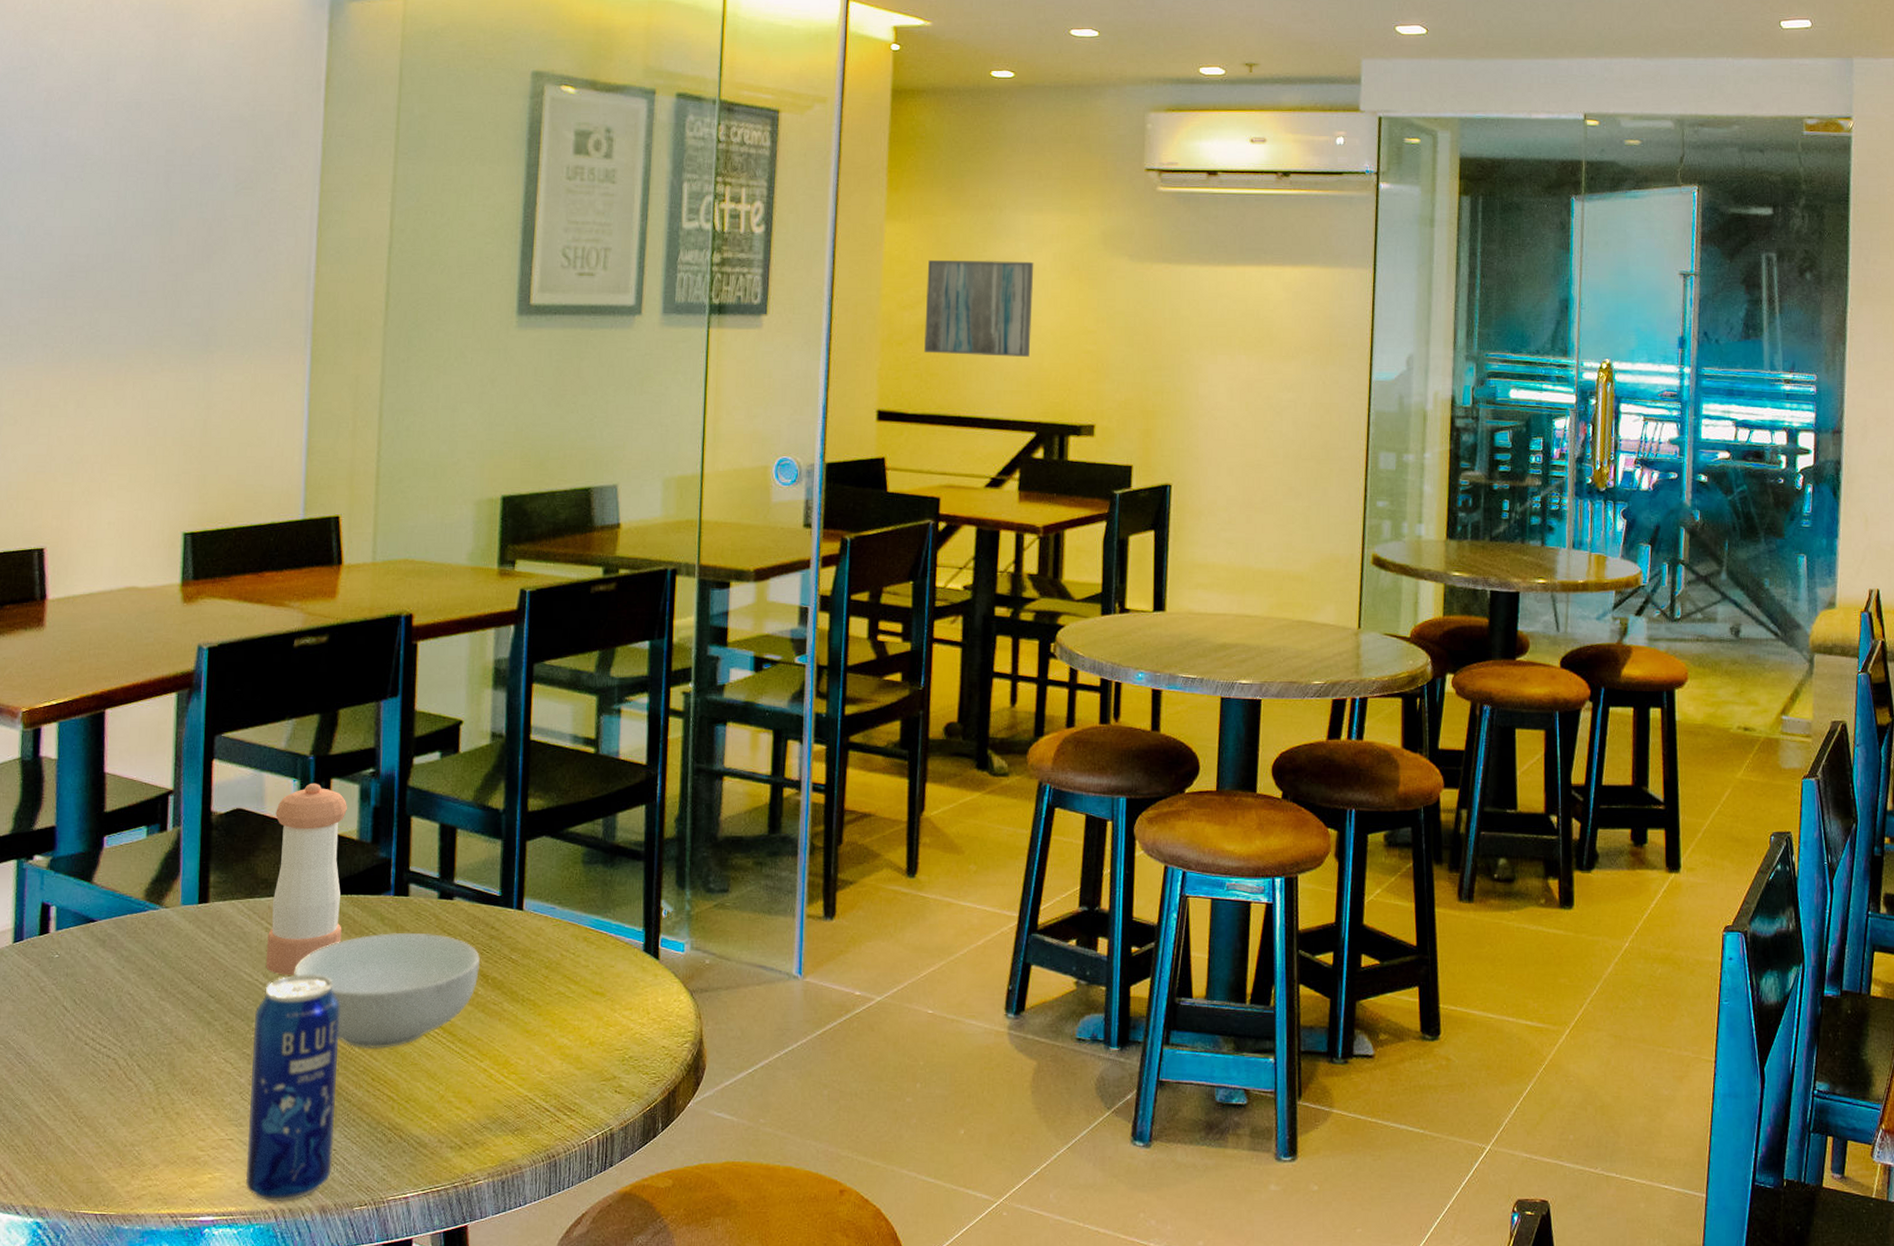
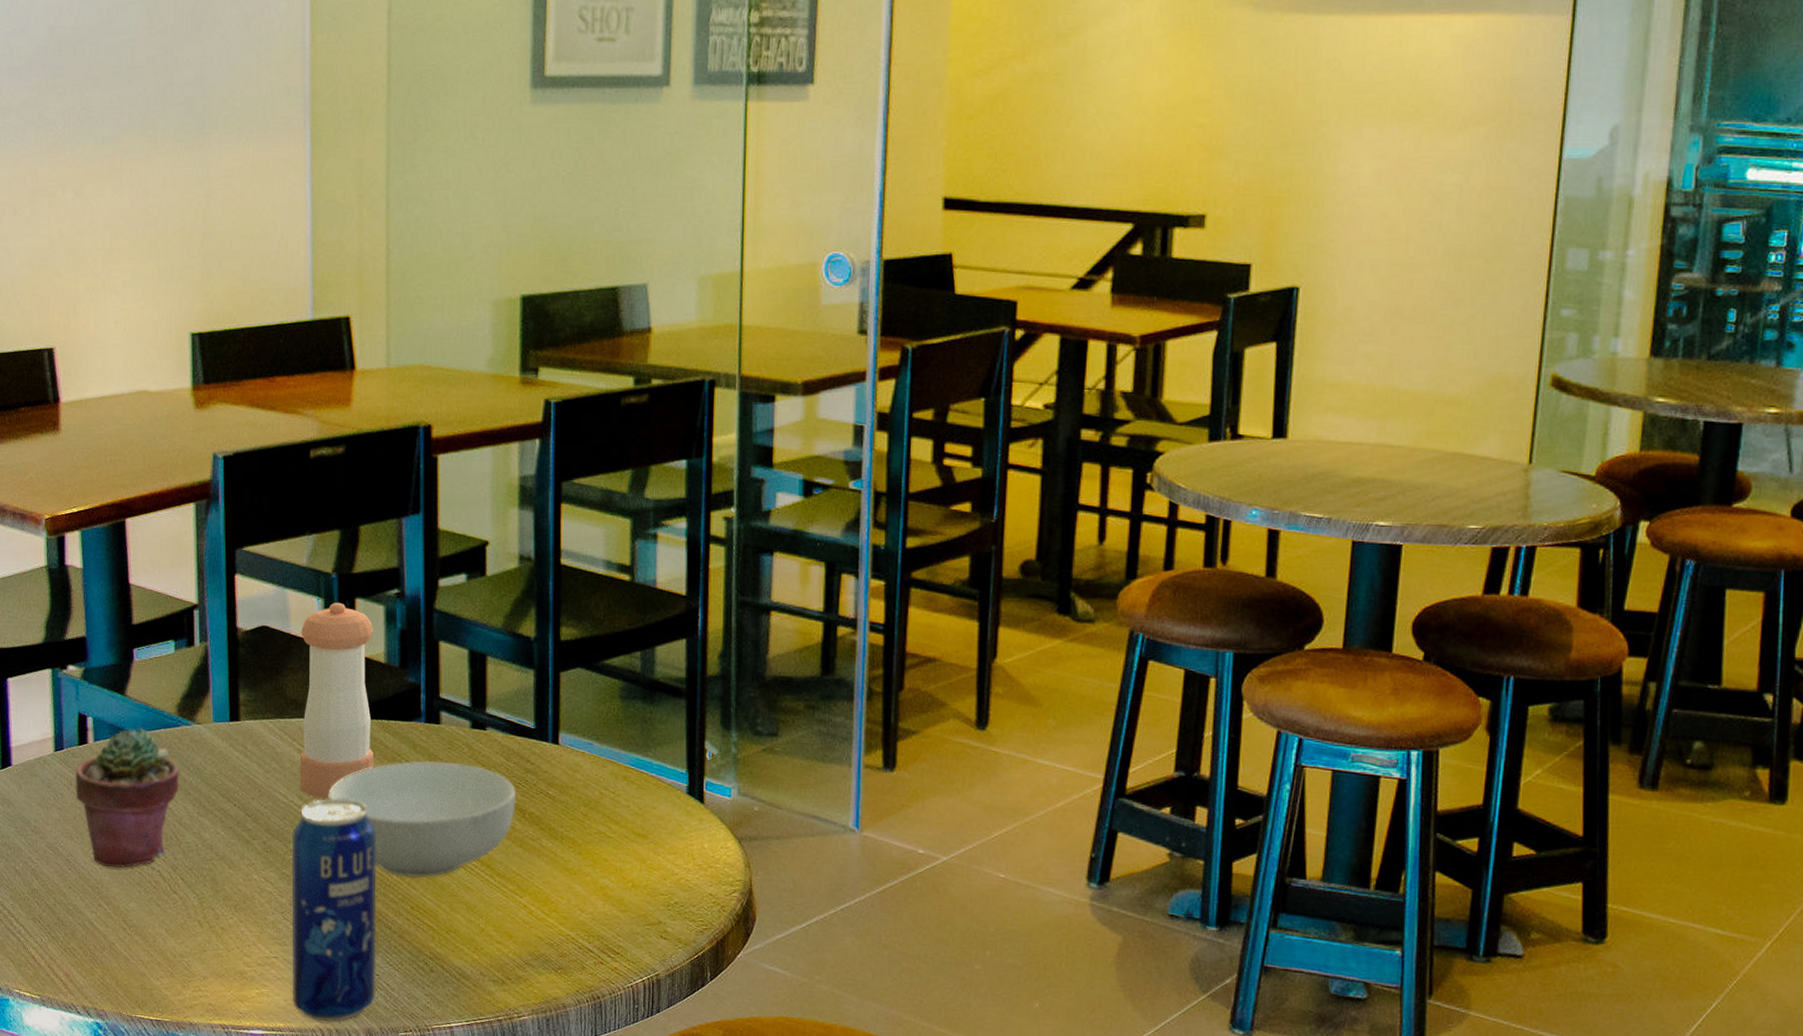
potted succulent: none [32,915,144,1059] -> present [75,728,180,868]
wall art: present [924,259,1034,357] -> none [1000,14,1135,132]

